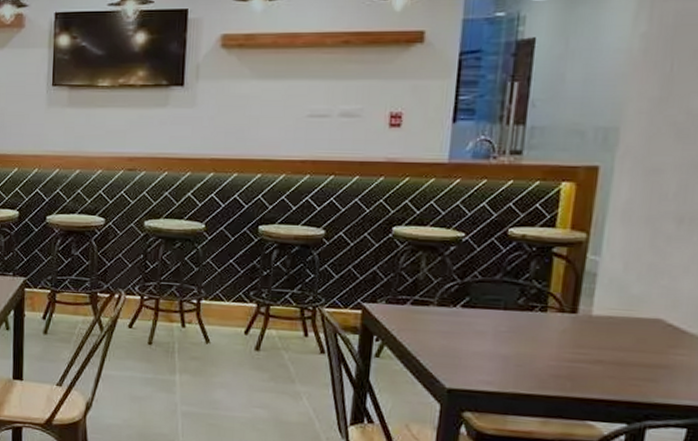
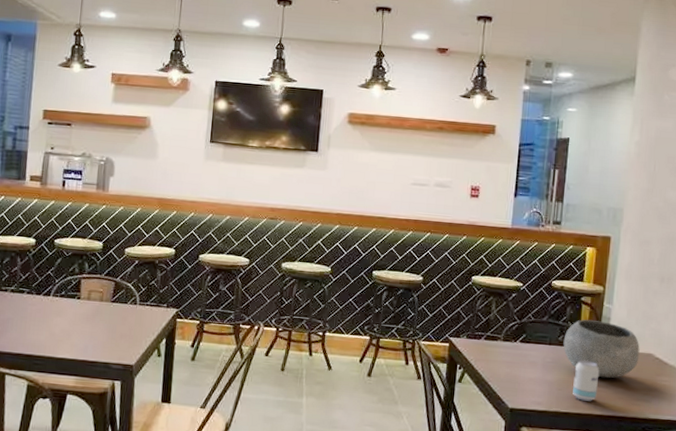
bowl: none [524,276,643,352] -> present [563,319,640,378]
beverage can: none [538,329,580,381] -> present [573,360,600,402]

